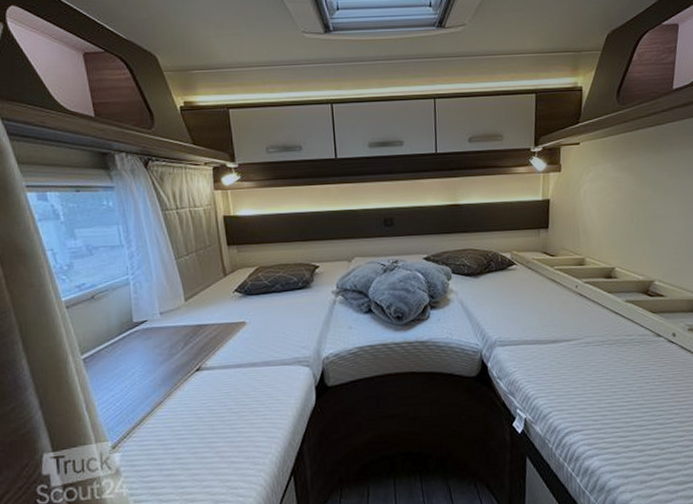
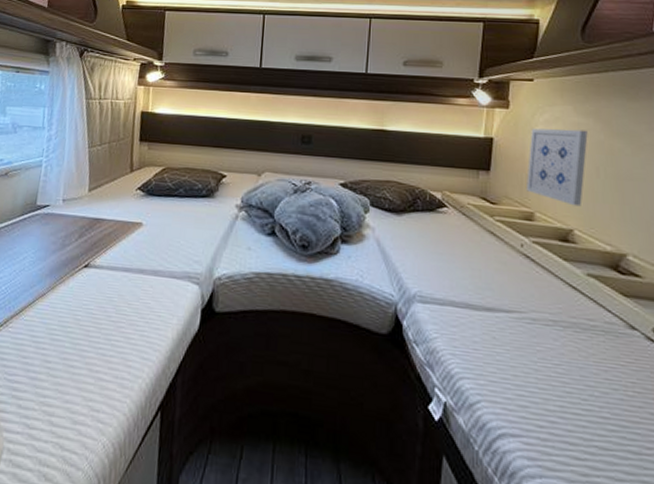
wall art: none [577,183,624,248] -> present [525,128,588,207]

